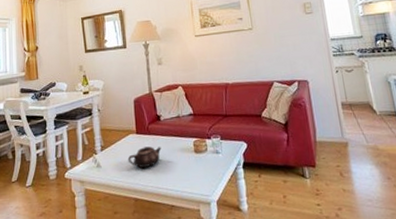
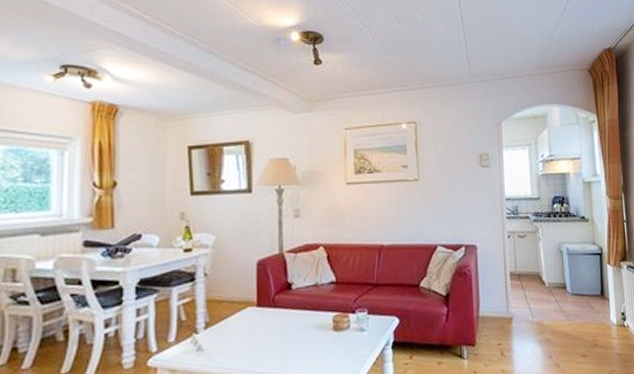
teapot: present [127,146,161,169] -> none [242,322,290,352]

